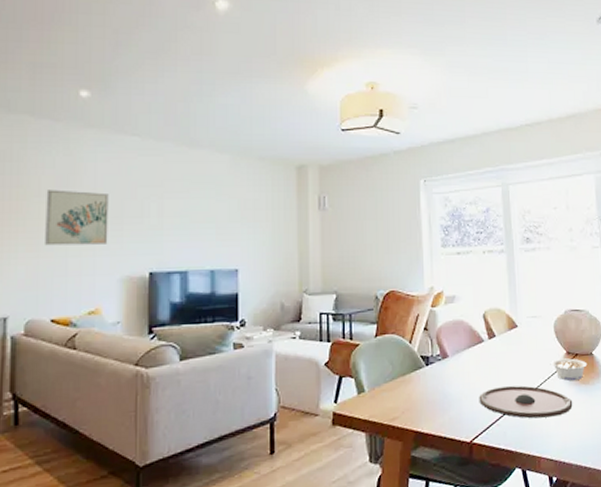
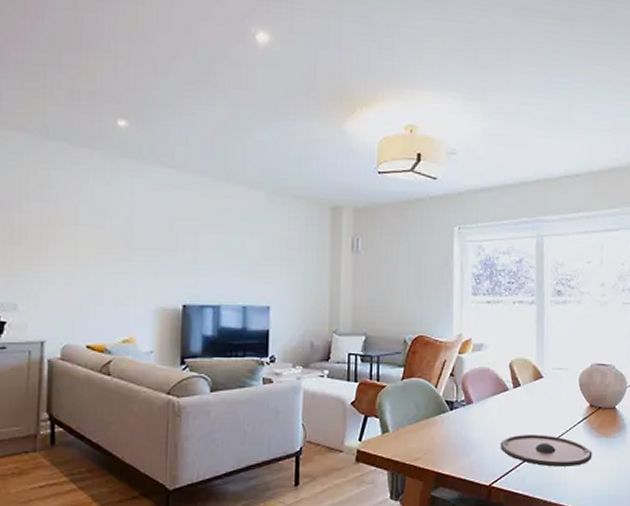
wall art: present [45,189,109,246] -> none [82,218,144,275]
legume: present [550,358,588,381] -> none [572,411,610,432]

